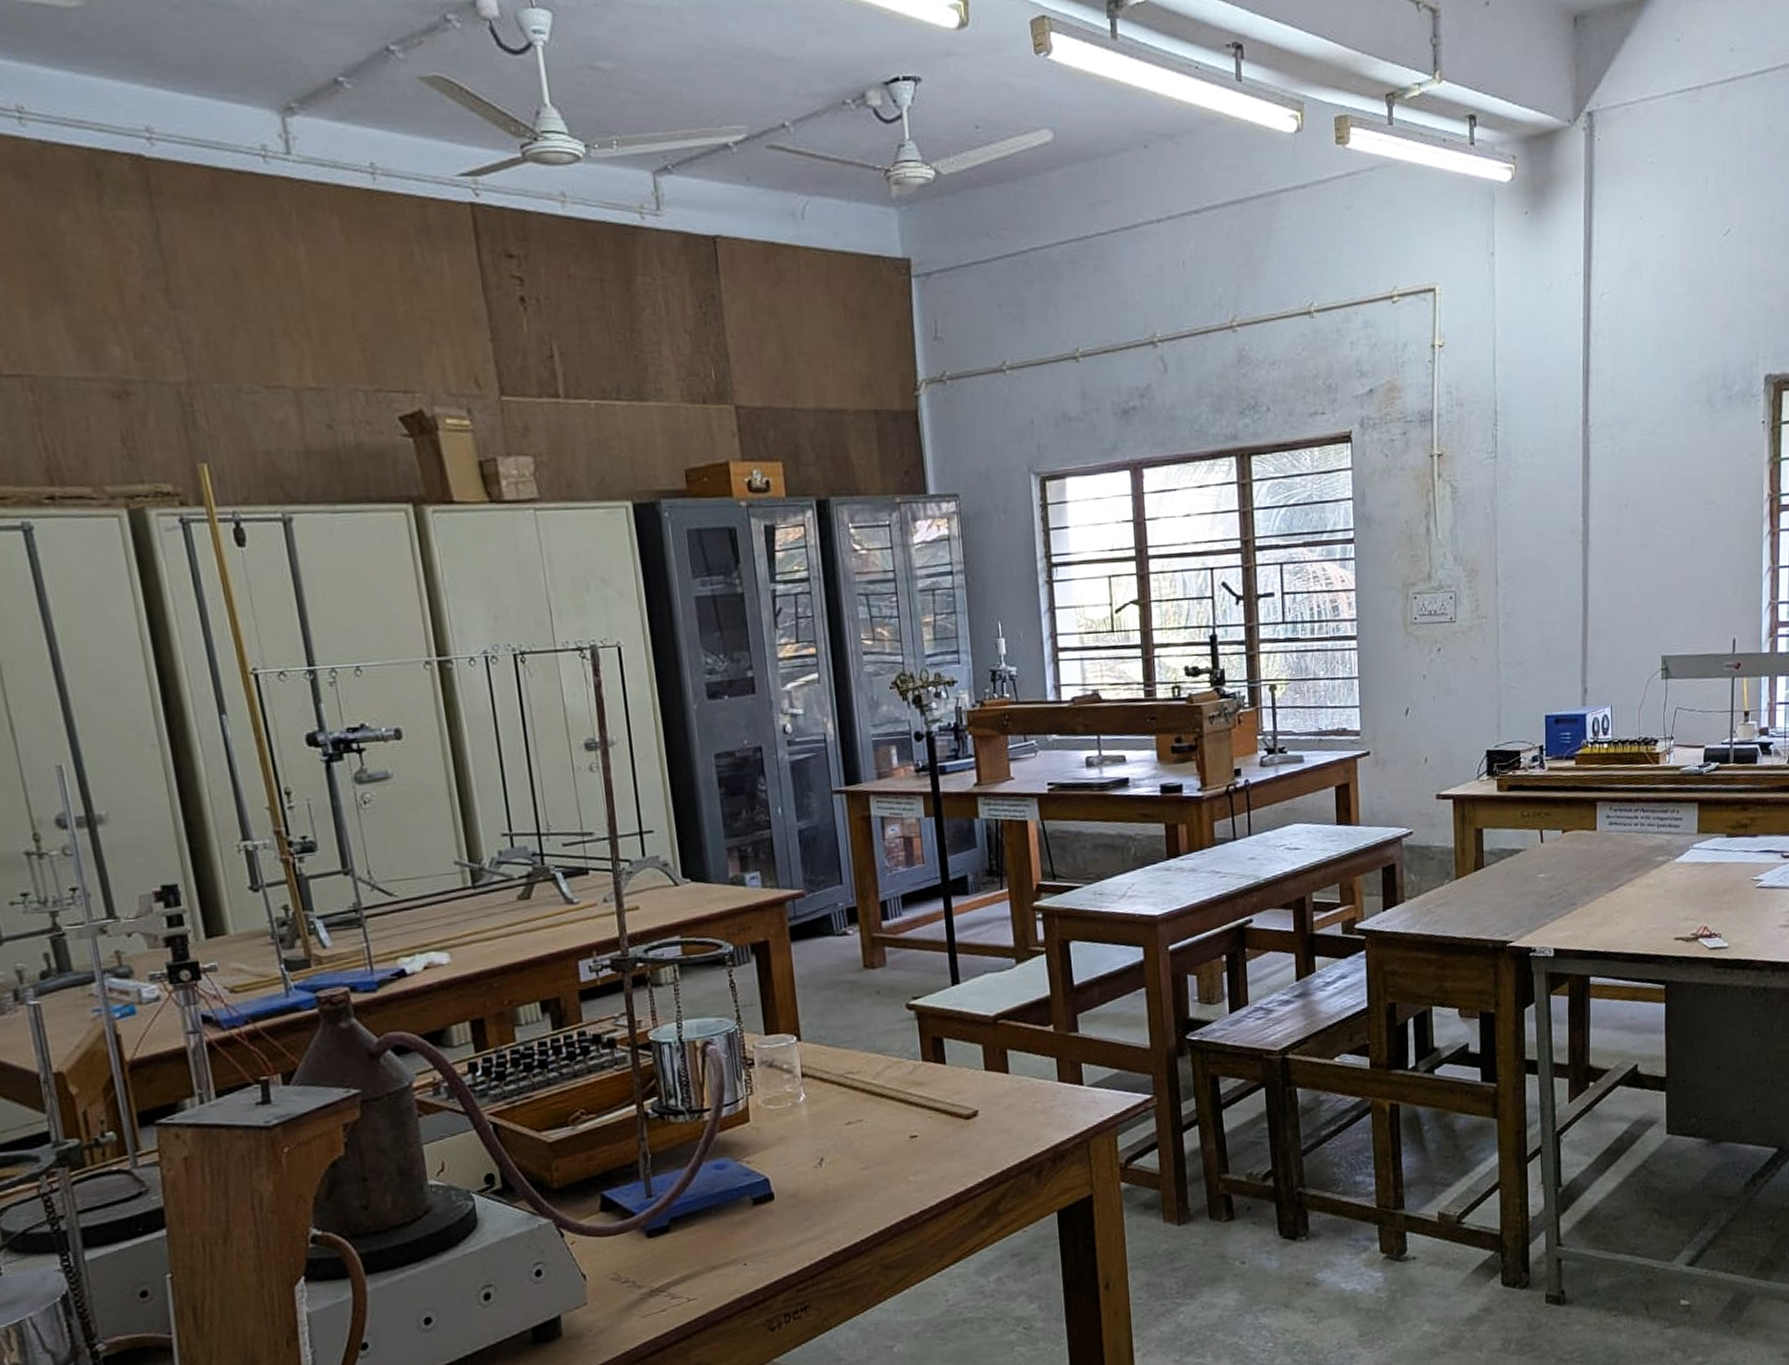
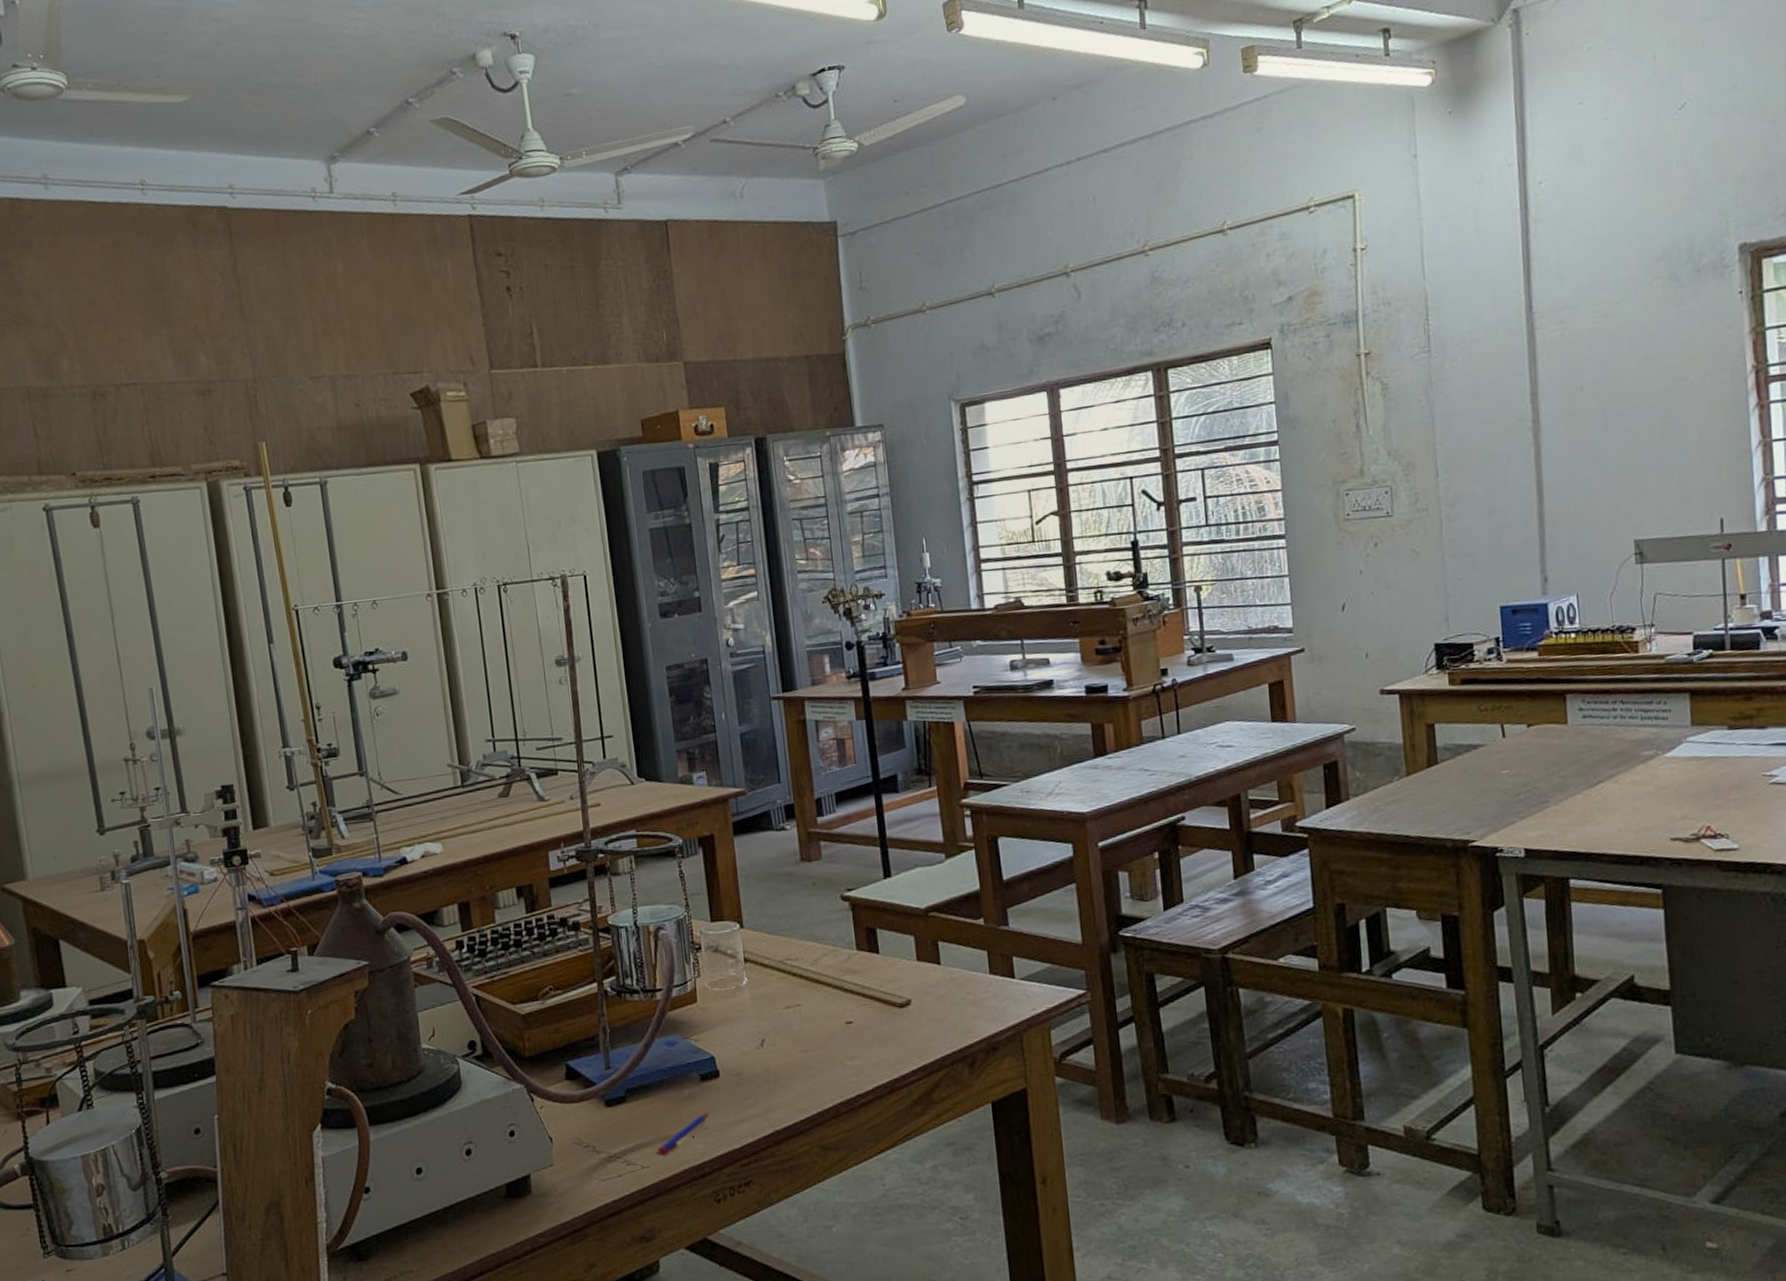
pen: none [703,1237,763,1288] -> present [655,1112,710,1157]

